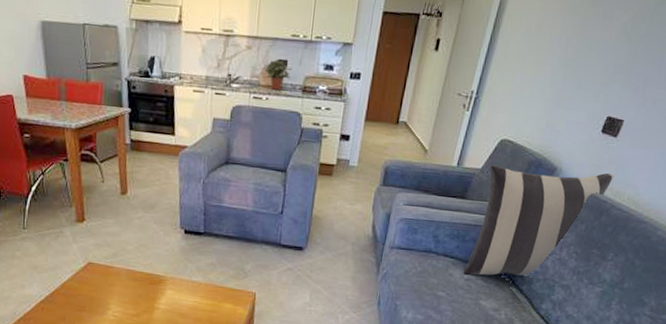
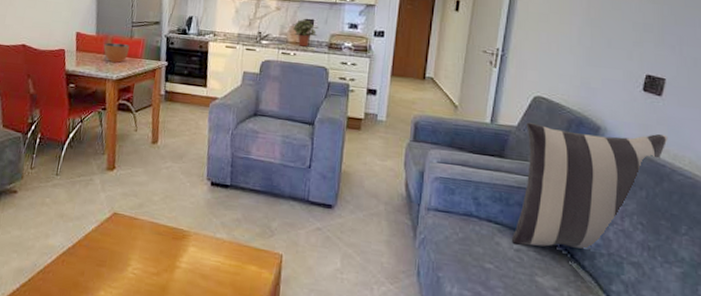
bowl: none [57,87,87,110] -> present [103,42,130,63]

